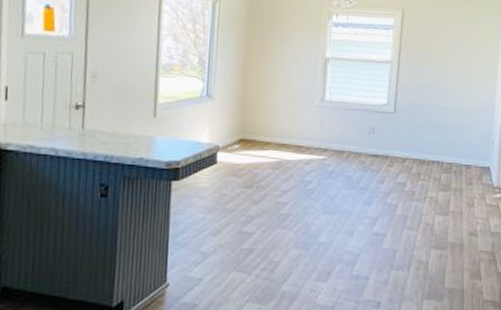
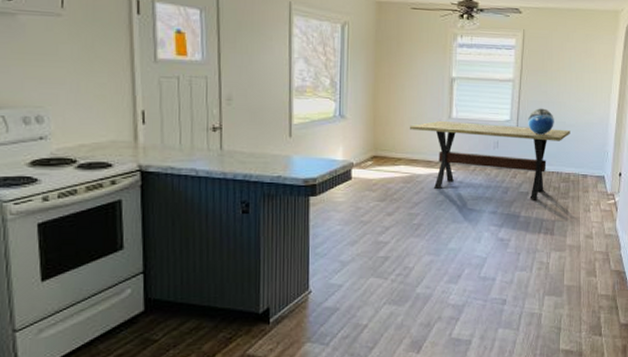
dining table: none [280,103,453,191] -> present [410,120,570,199]
decorative globe: none [406,92,435,121] -> present [528,108,554,135]

